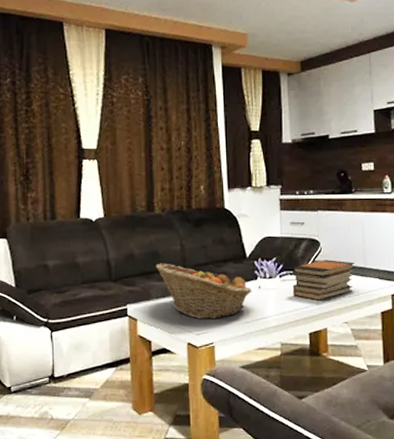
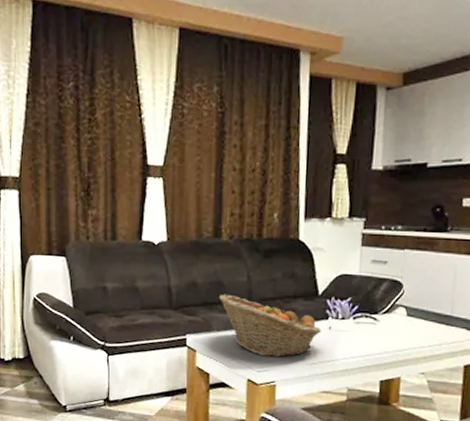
book stack: present [292,260,355,301] -> none [366,304,441,348]

